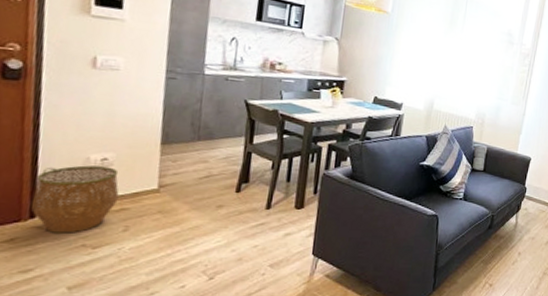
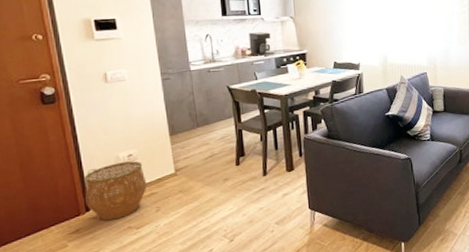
coffee maker: none [280,45,309,76] -> present [248,31,274,57]

